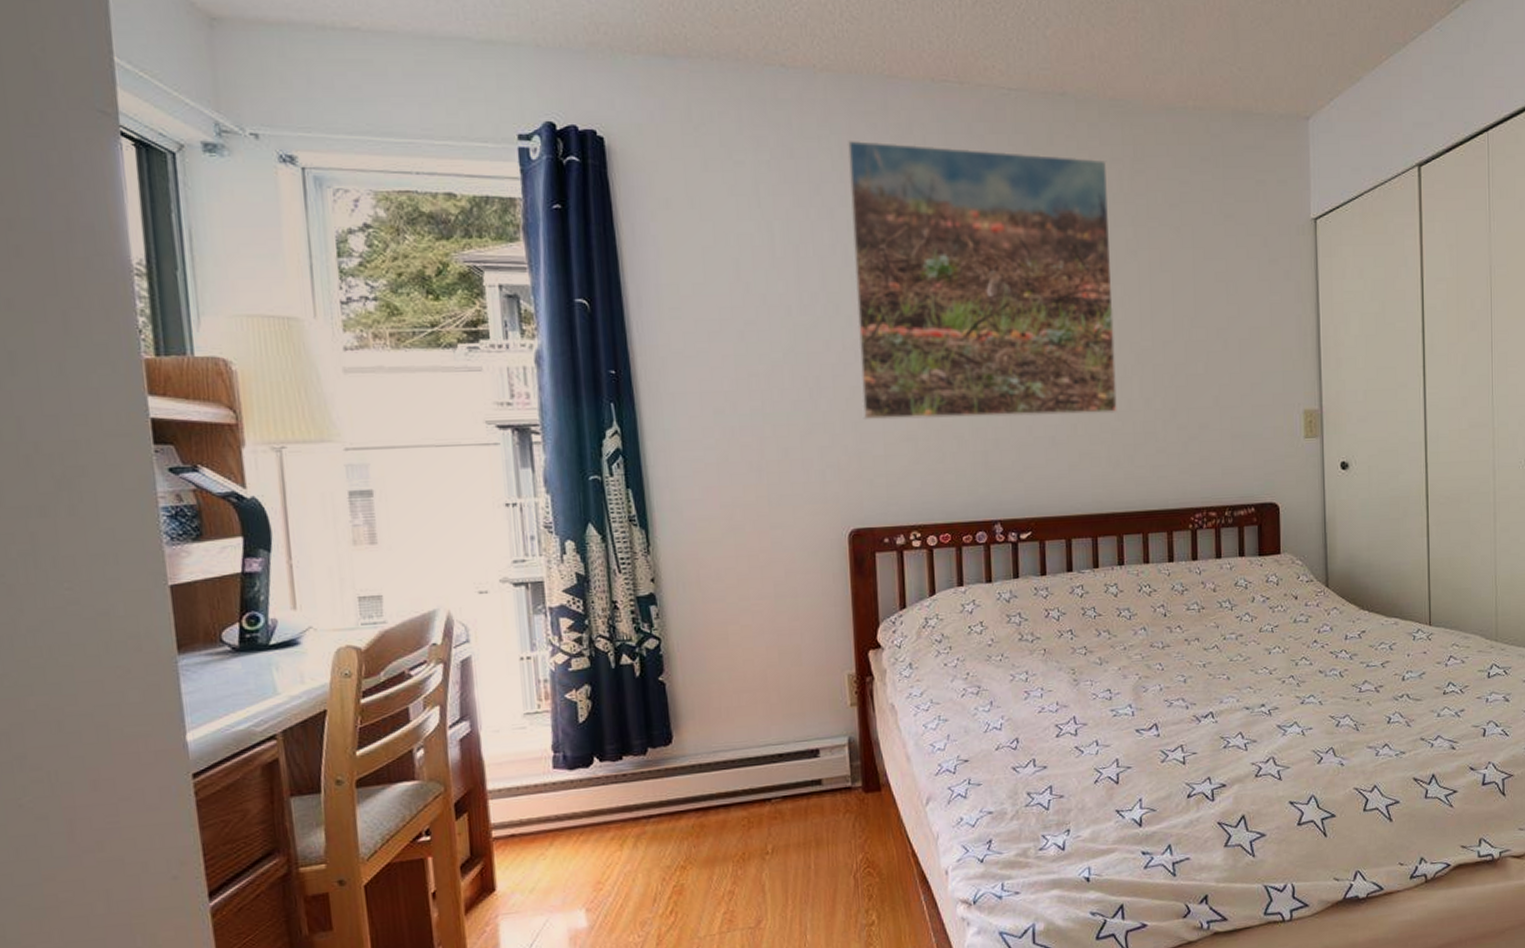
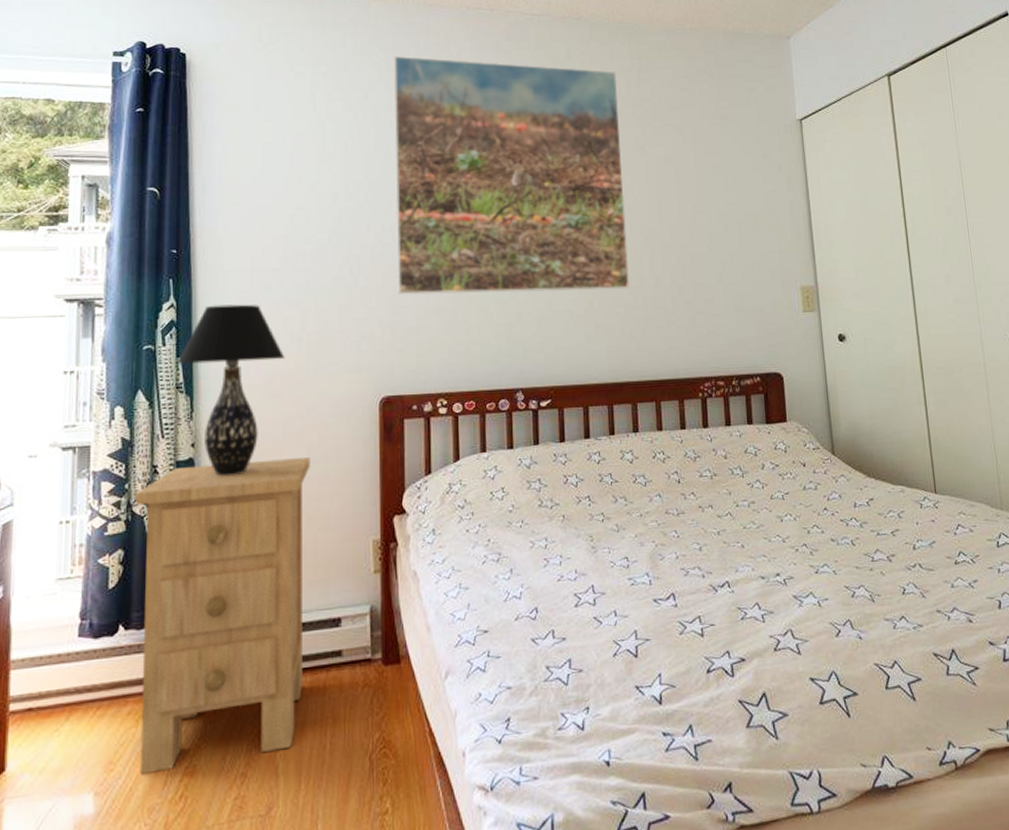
nightstand: none [597,592,784,893] -> present [136,457,311,775]
table lamp: none [627,430,744,611] -> present [177,304,285,476]

